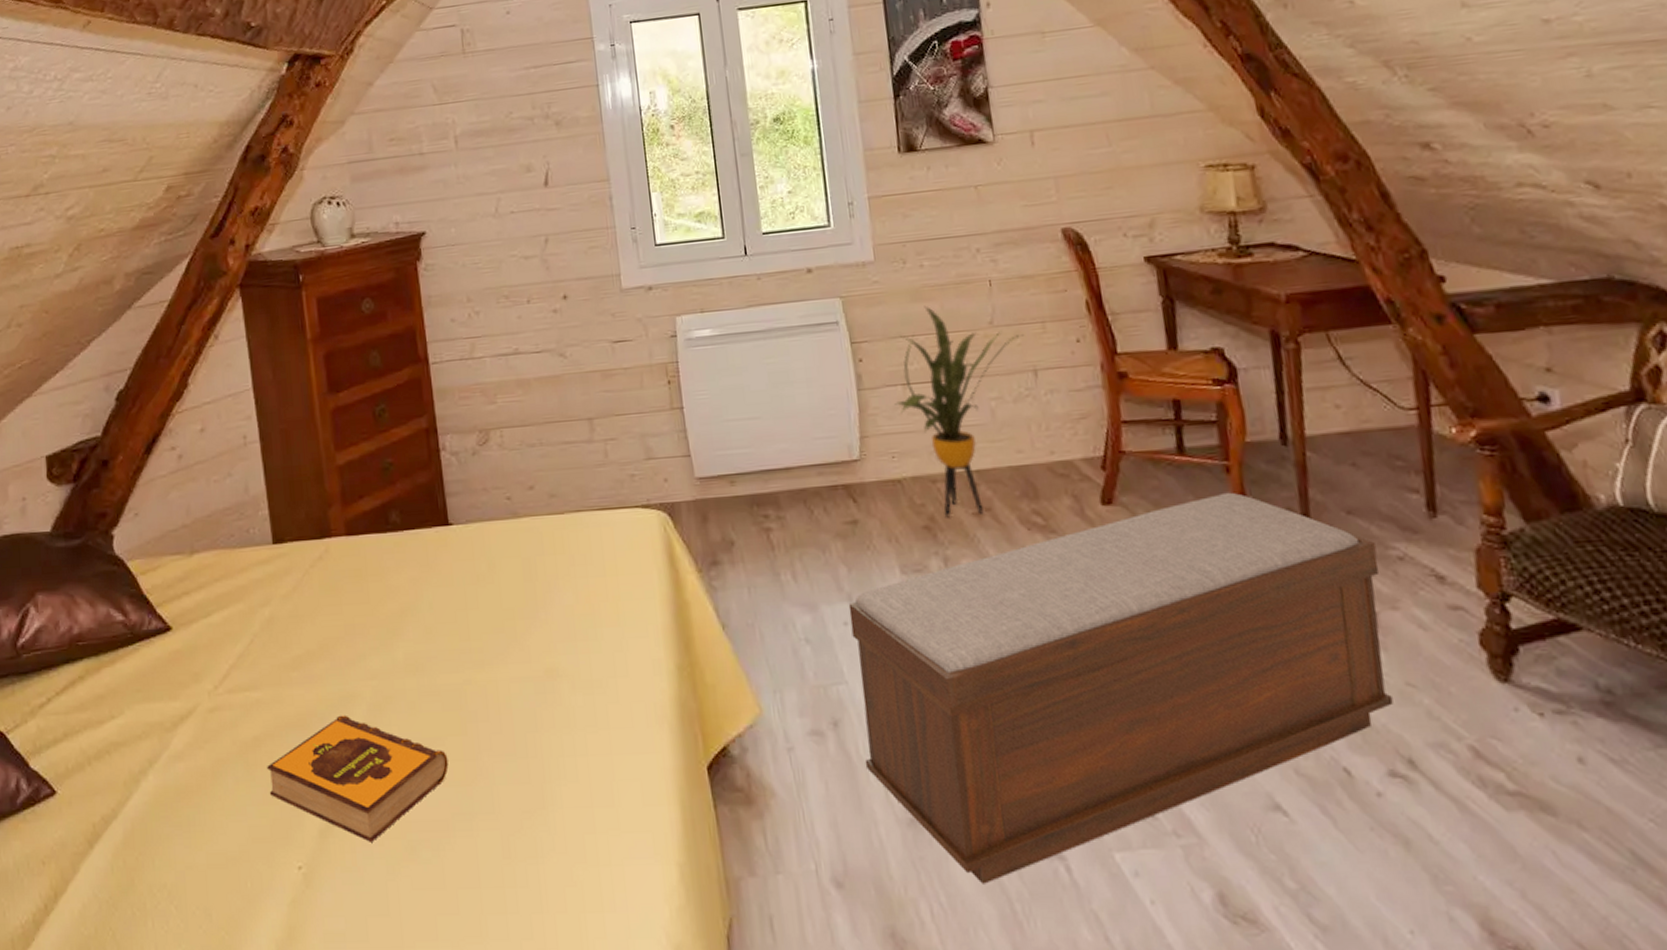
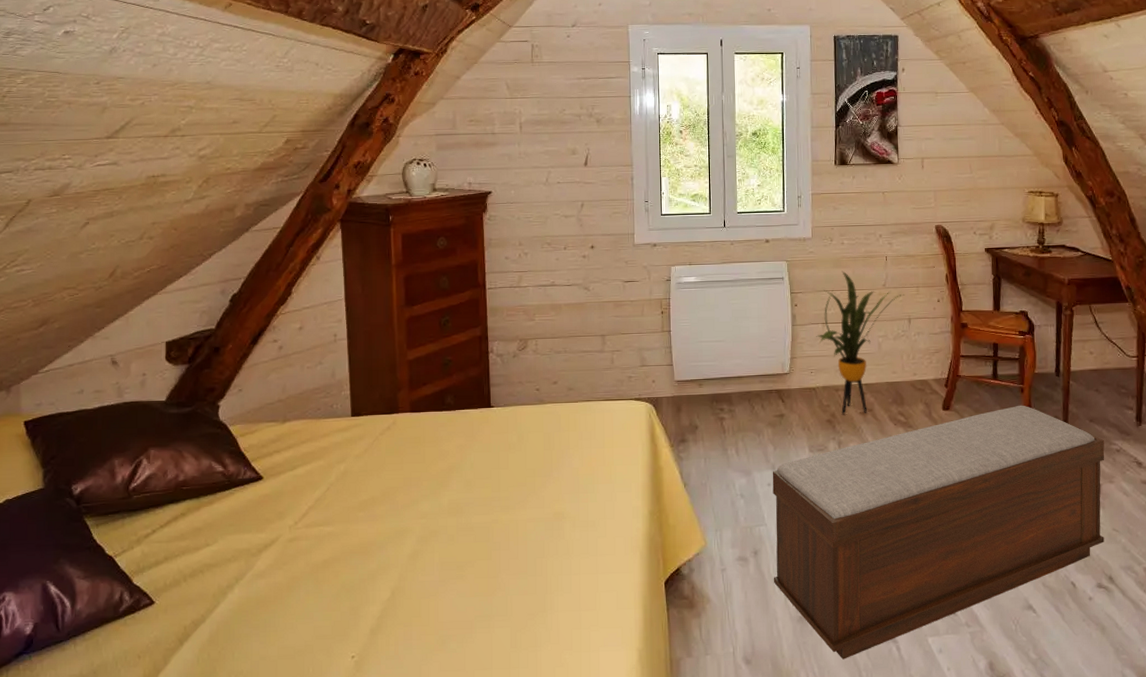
hardback book: present [267,715,449,842] -> none [333,544,475,637]

